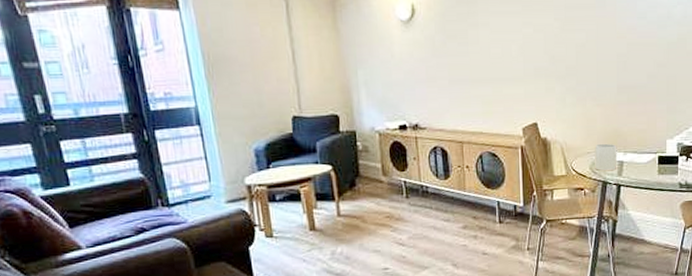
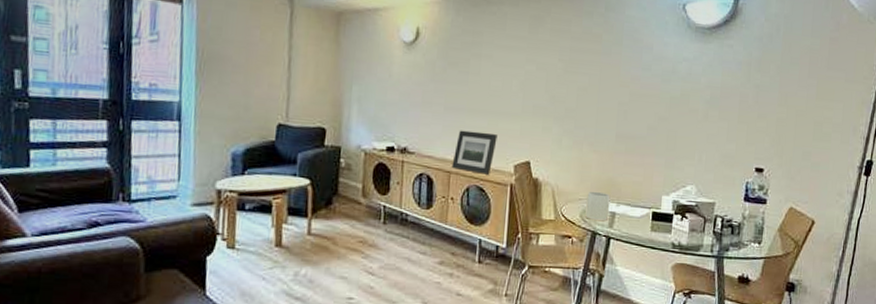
picture frame: none [463,100,503,140] -> present [451,130,497,175]

